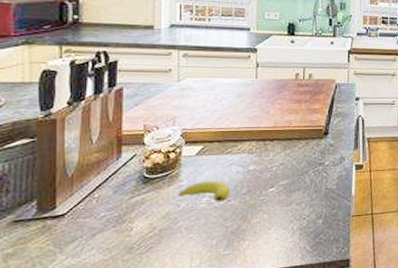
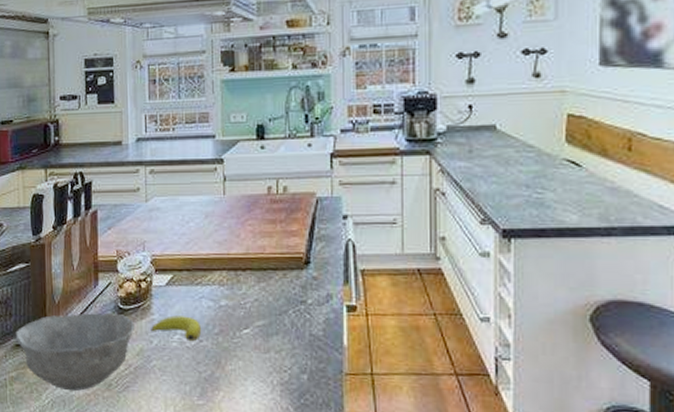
bowl: none [13,182,161,260] -> present [15,312,134,392]

